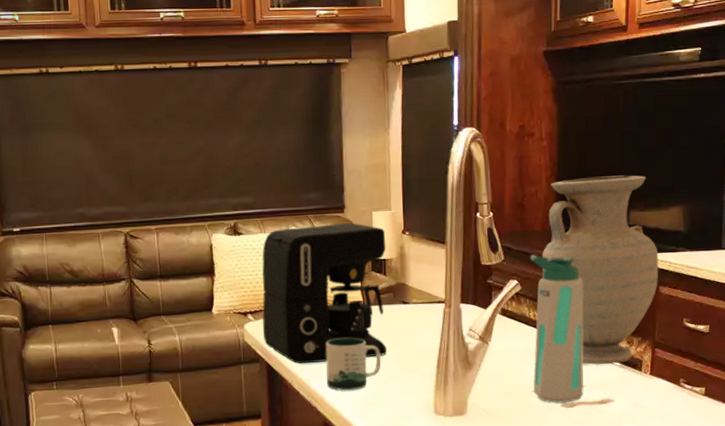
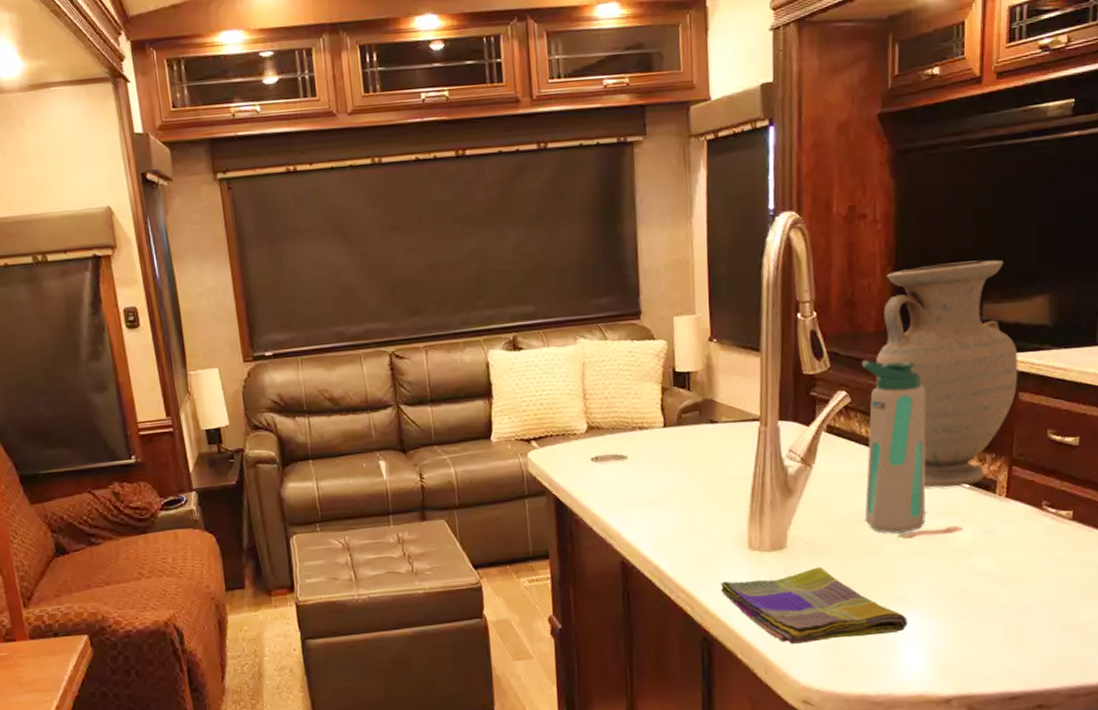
coffee maker: present [262,223,388,364] -> none [546,331,693,496]
mug: present [325,337,381,391] -> none [621,464,686,525]

